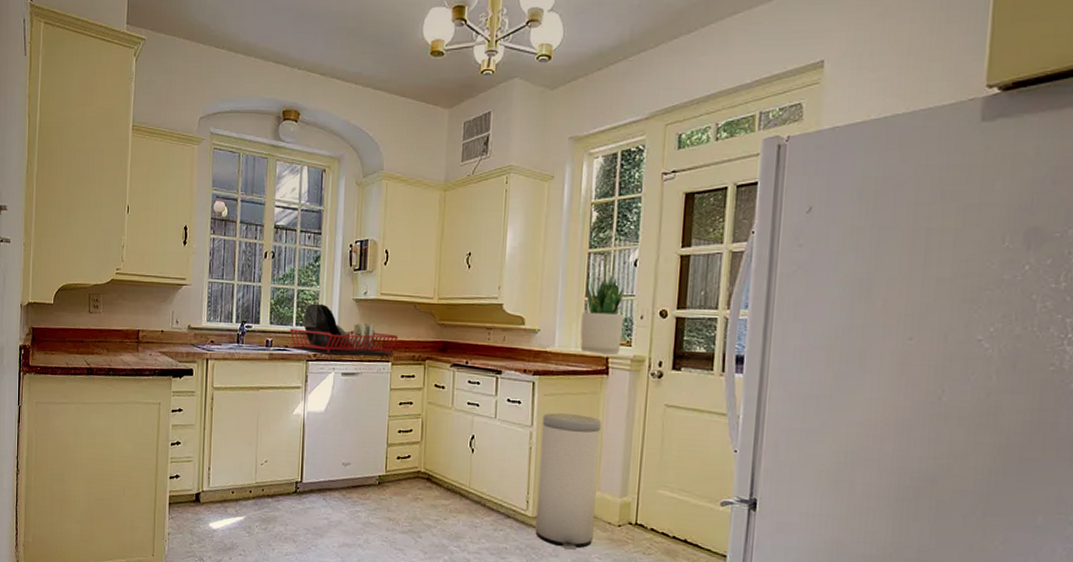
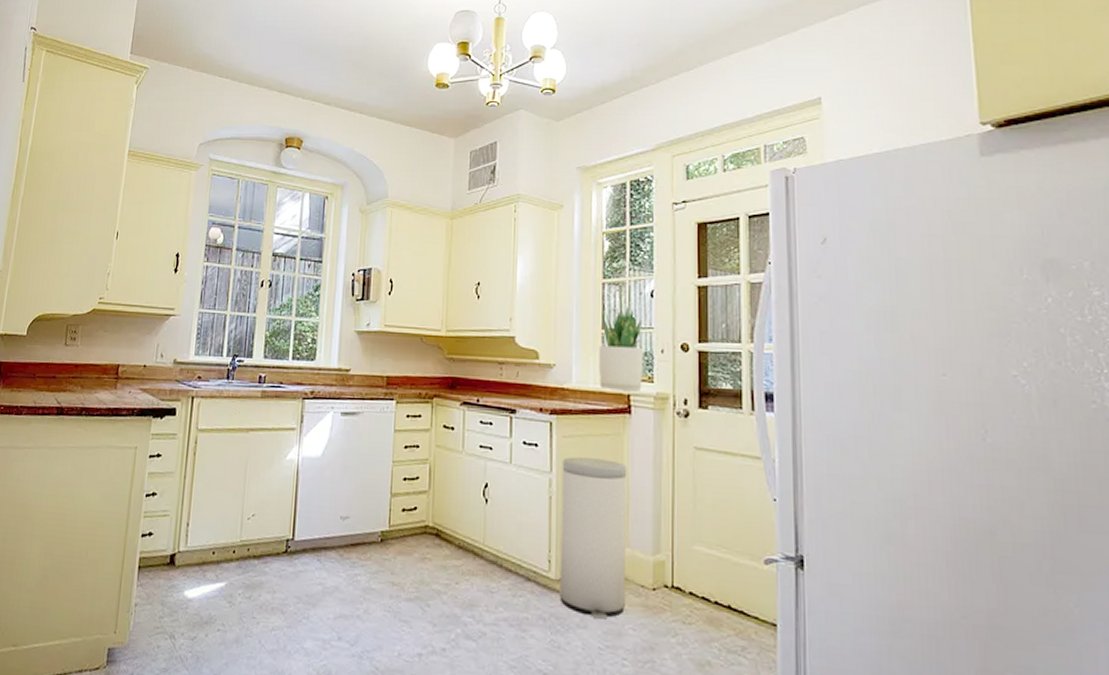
dish rack: present [289,303,399,356] -> none [285,335,404,393]

